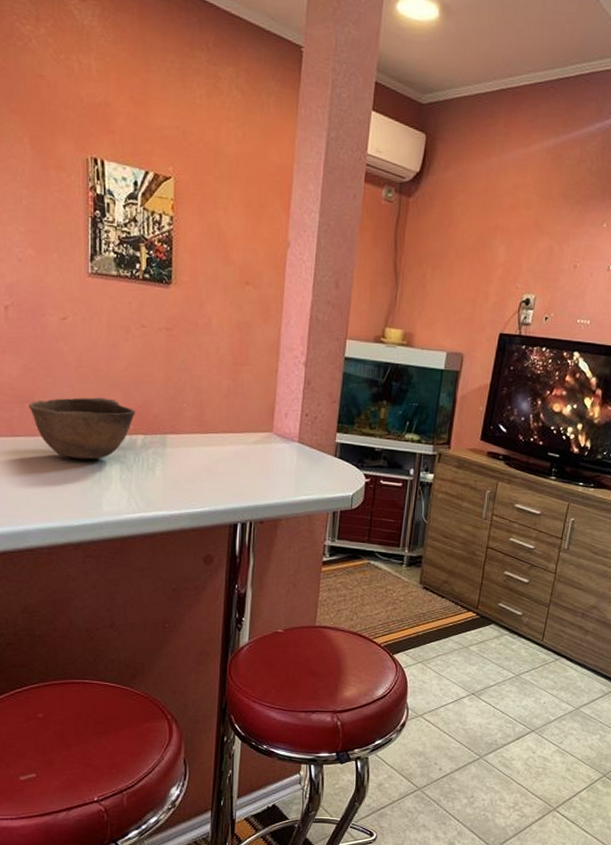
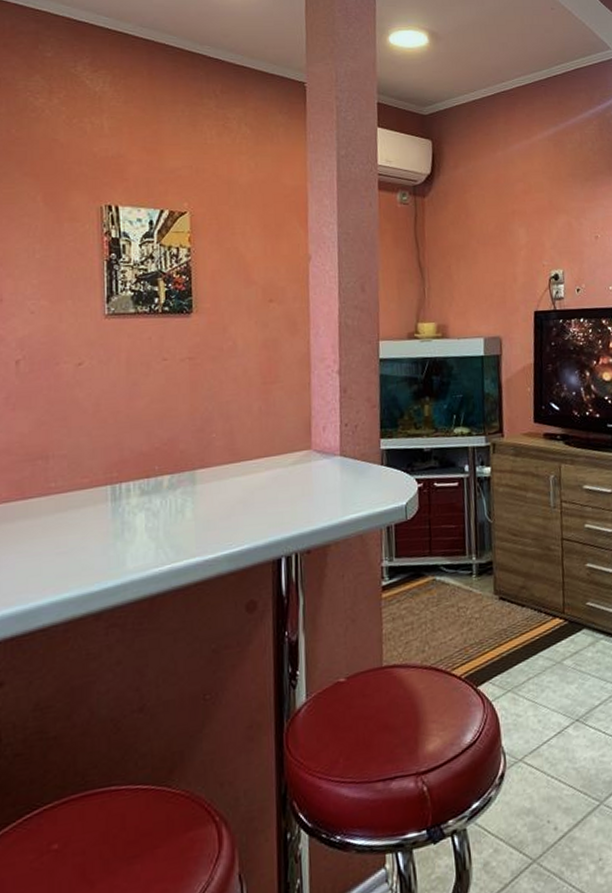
bowl: present [29,397,135,459] -> none [41,440,160,514]

